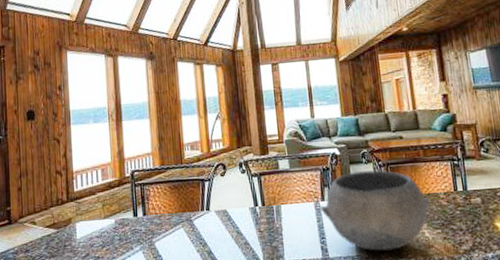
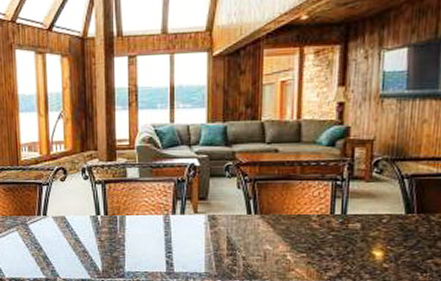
bowl: present [320,170,430,251] -> none [170,184,298,270]

